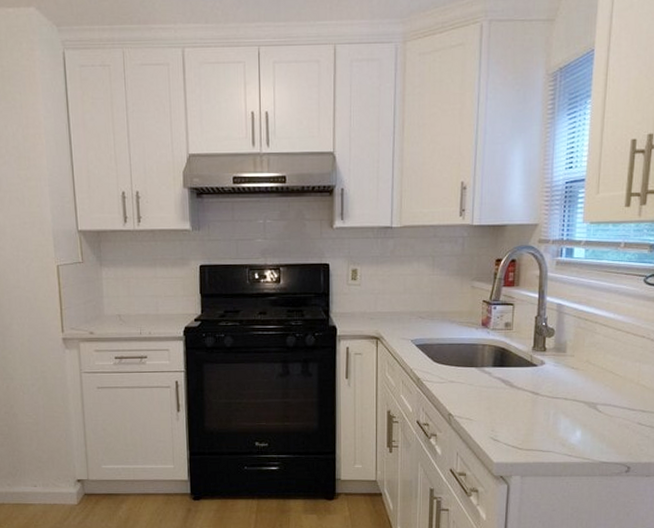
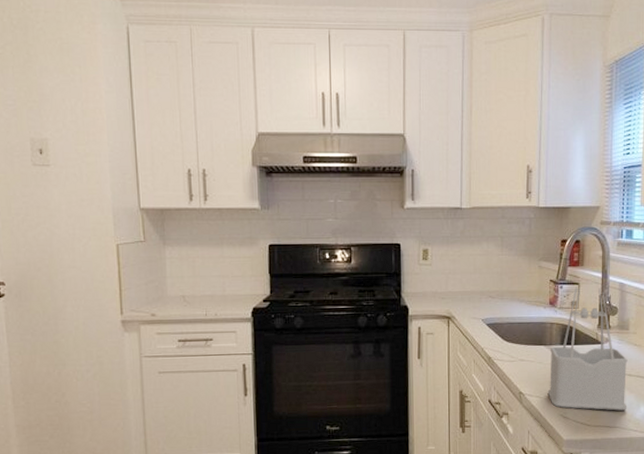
utensil holder: none [478,307,564,435] -> present [547,286,628,411]

